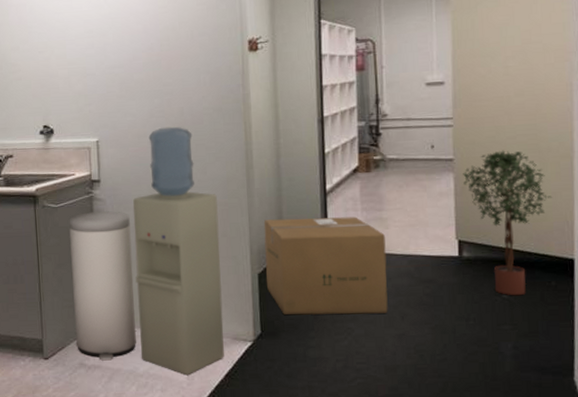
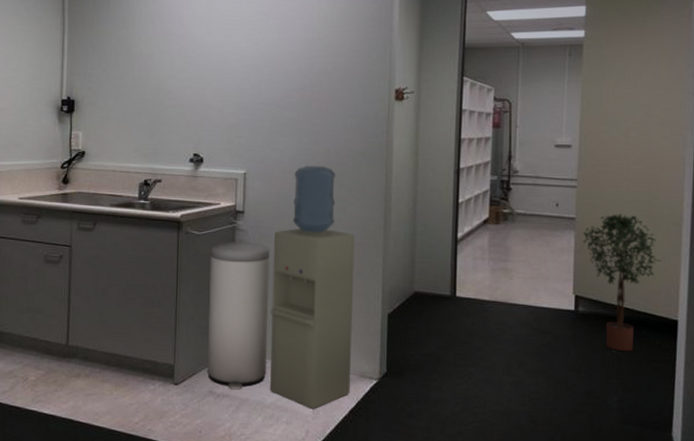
box: present [263,216,388,316] -> none [395,262,509,360]

